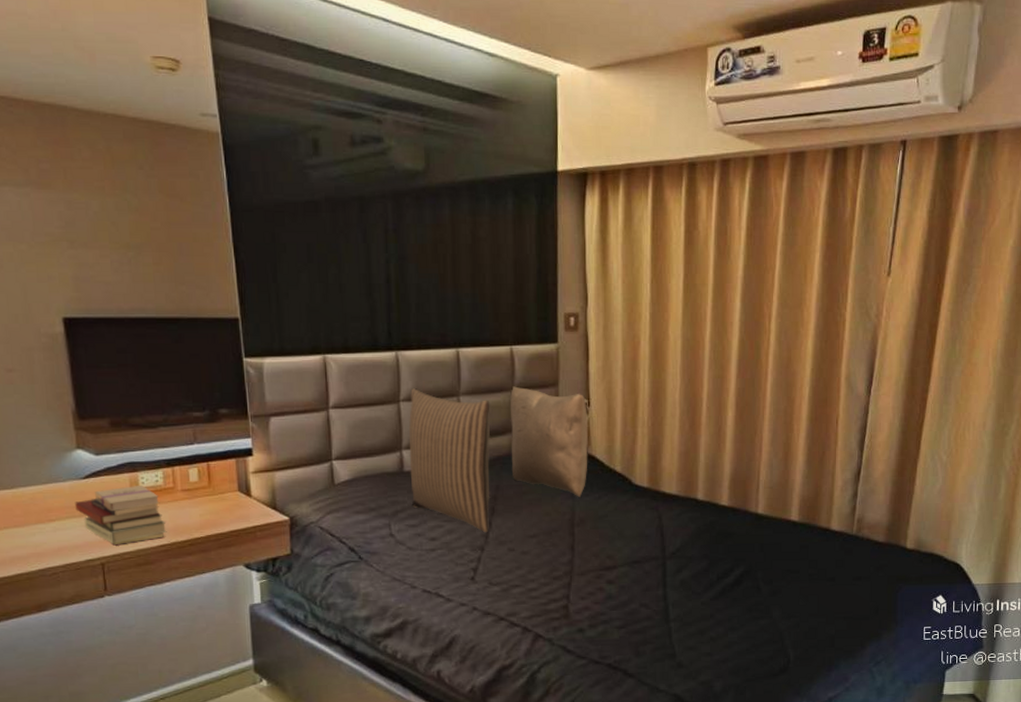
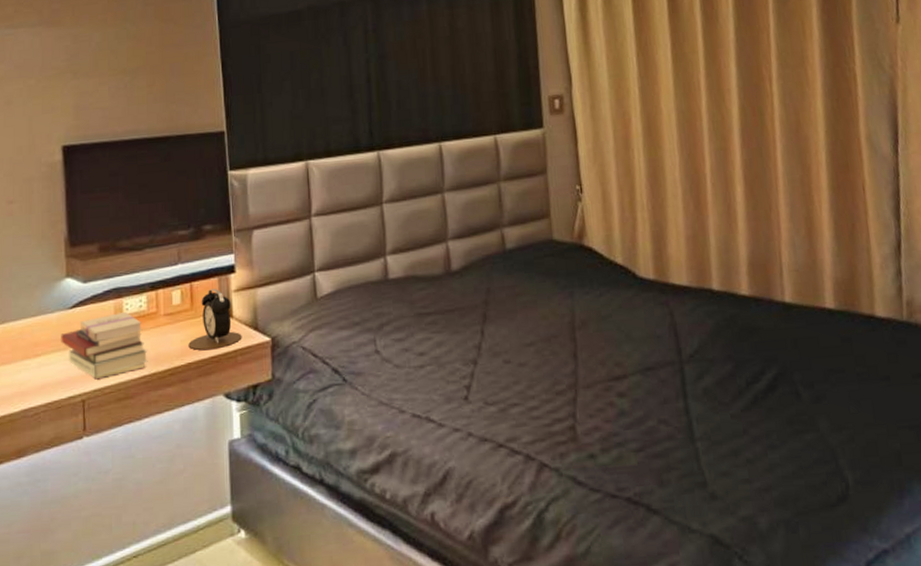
alarm clock: none [207,469,261,525] -> present [188,289,242,351]
pillow: present [409,388,491,533] -> none [392,188,482,344]
pillow: present [510,386,588,497] -> none [497,177,585,296]

